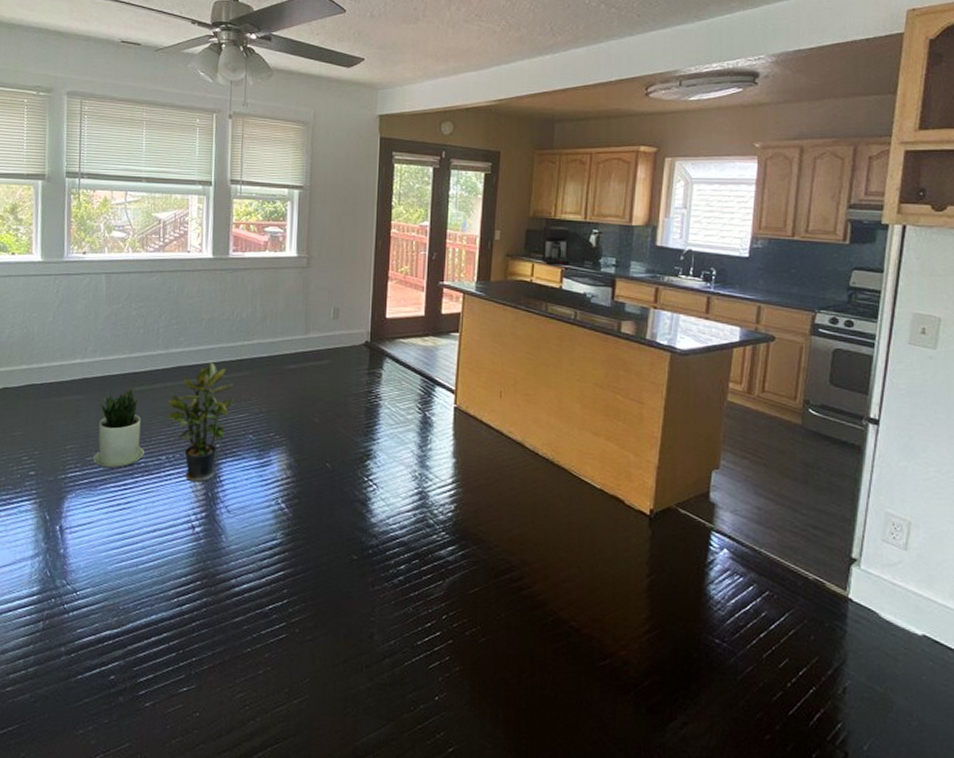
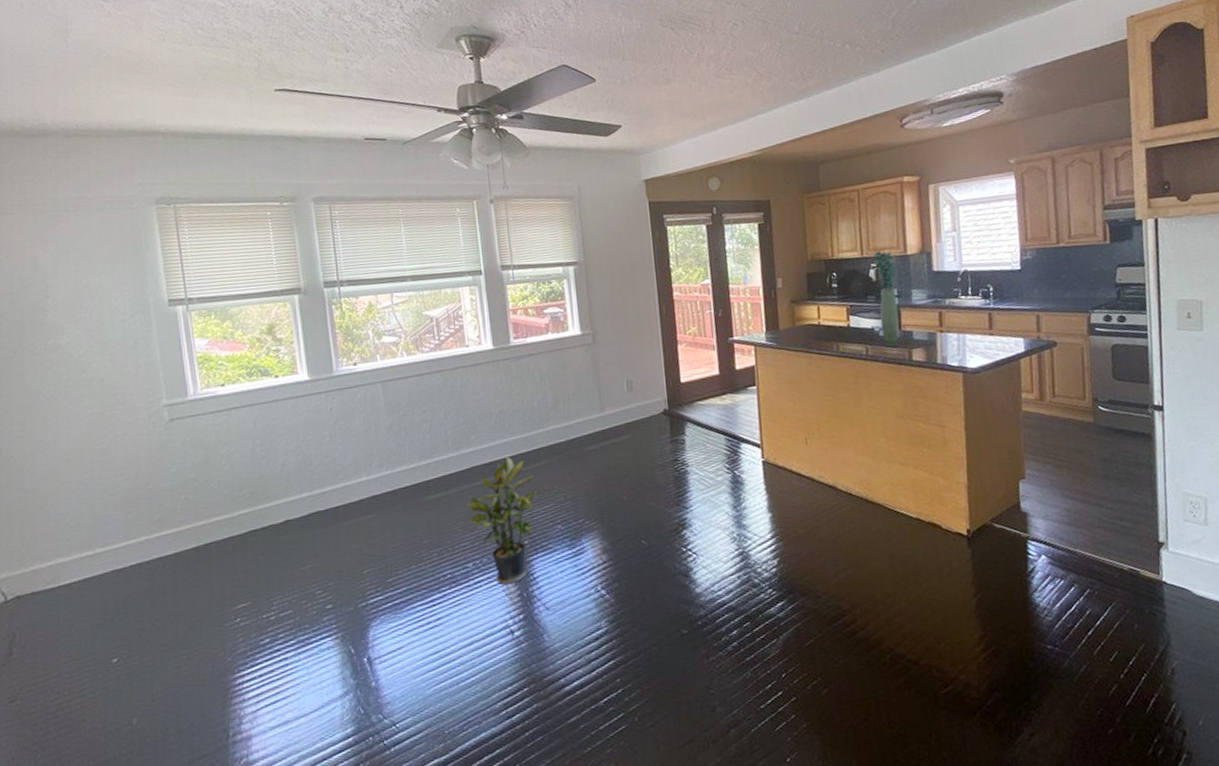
planter: present [93,388,144,468] -> none [391,498,449,587]
coffee maker: present [542,226,570,266] -> none [823,265,854,305]
vase: none [594,215,618,316] -> present [874,248,900,348]

